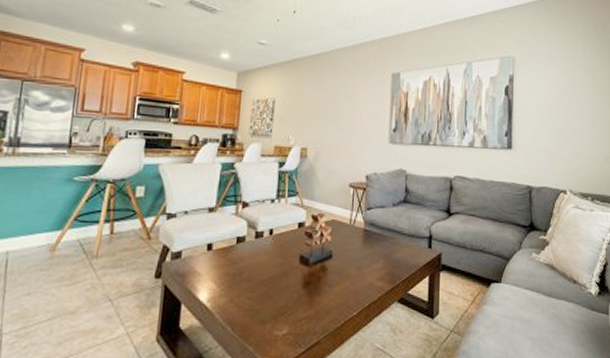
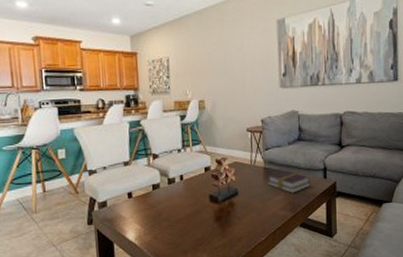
book: none [367,234,414,262] -> present [268,170,311,193]

